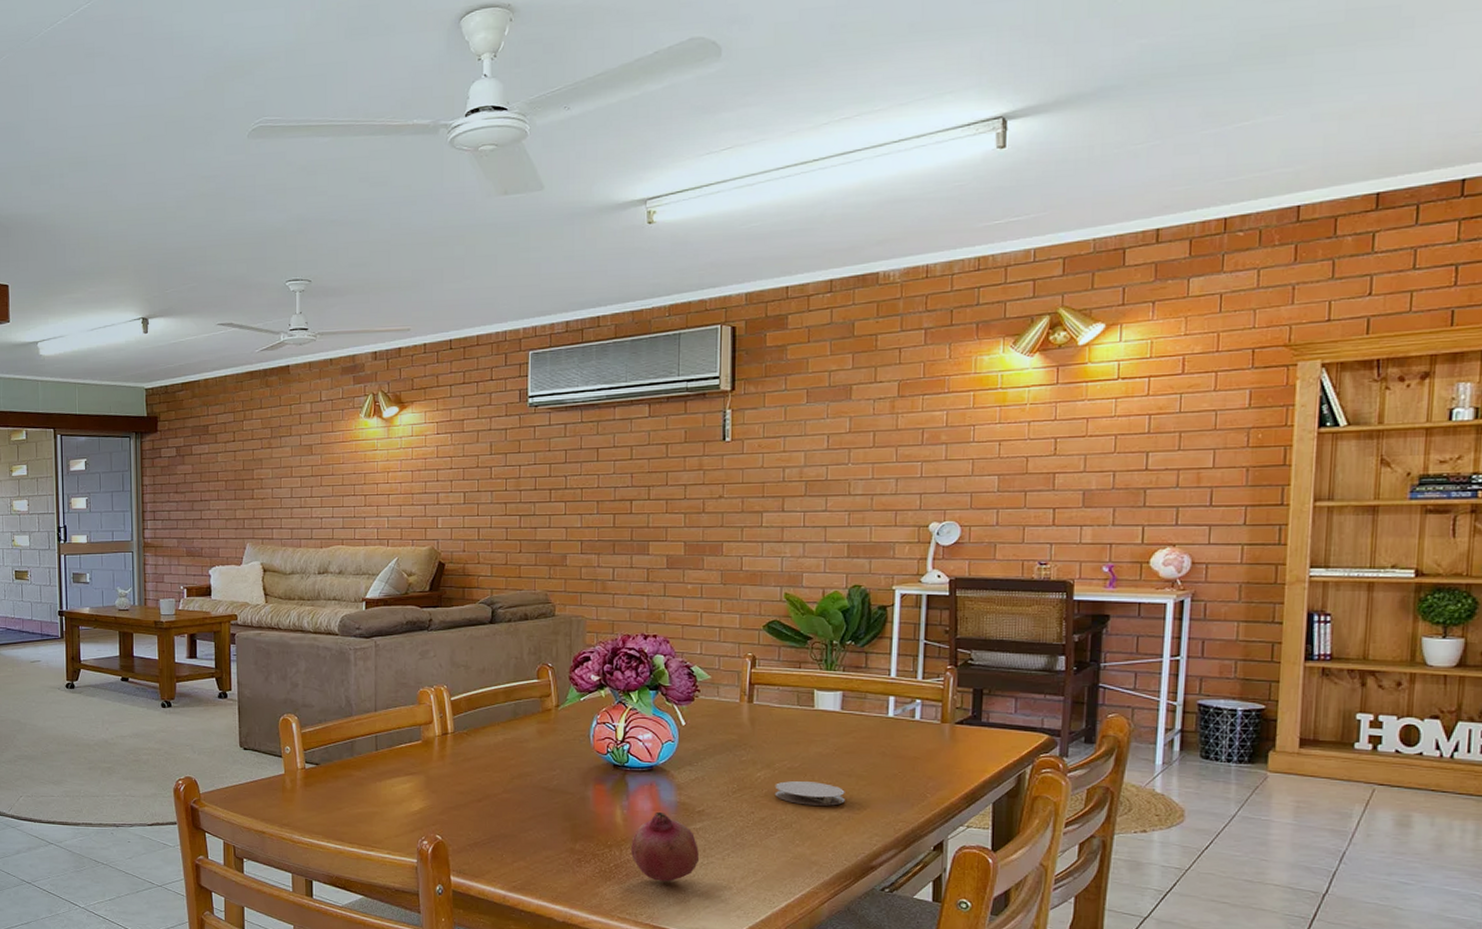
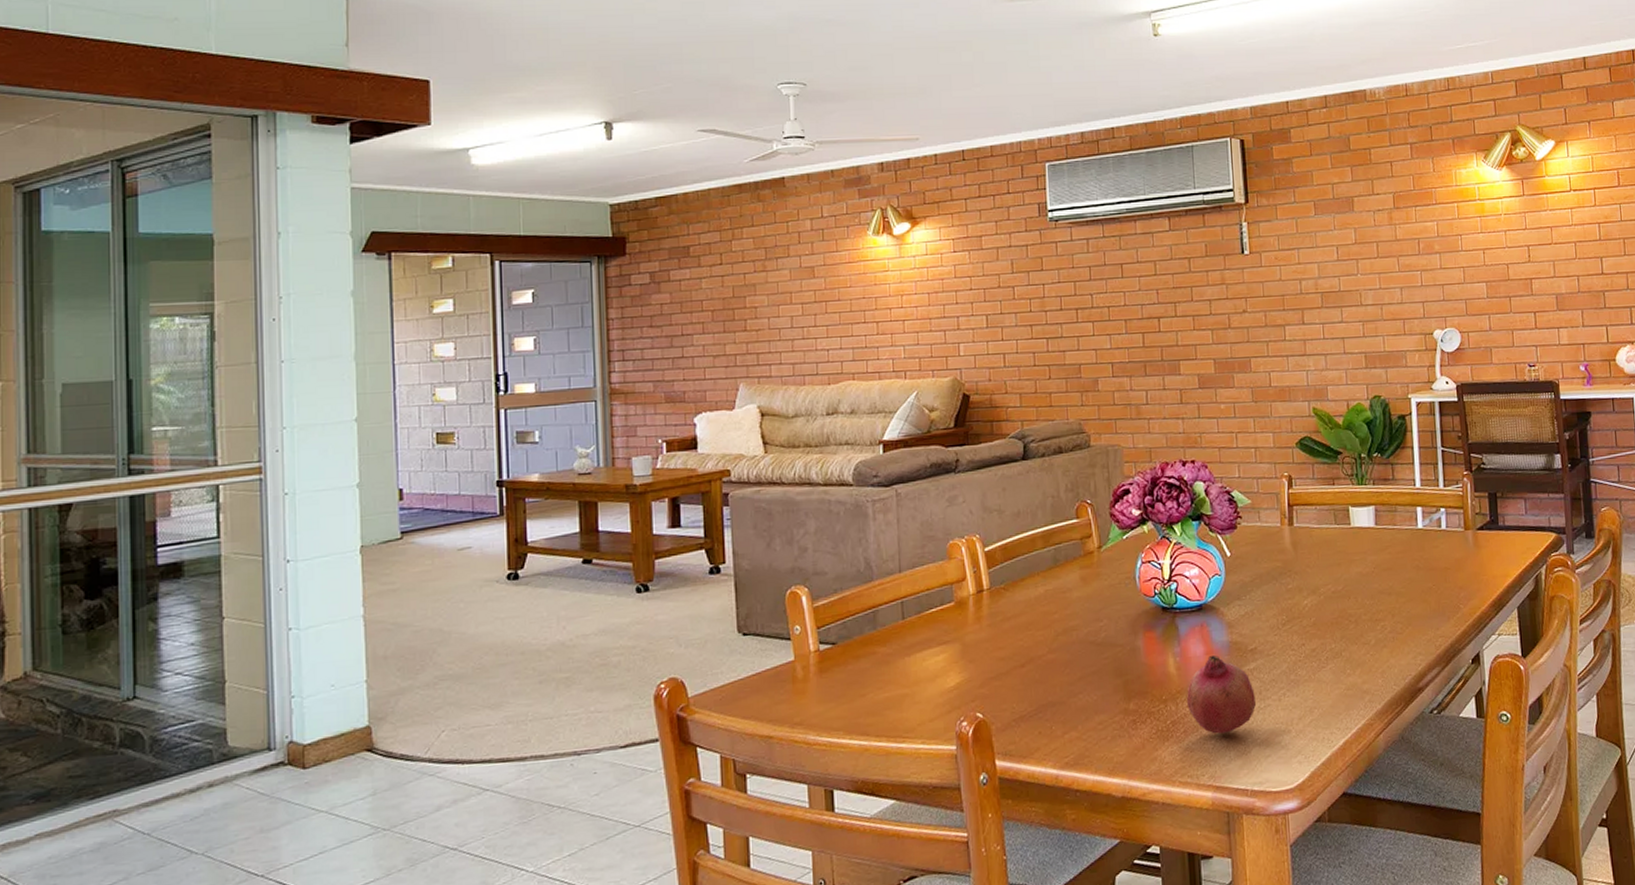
coaster: present [774,781,845,806] -> none [1322,604,1388,630]

